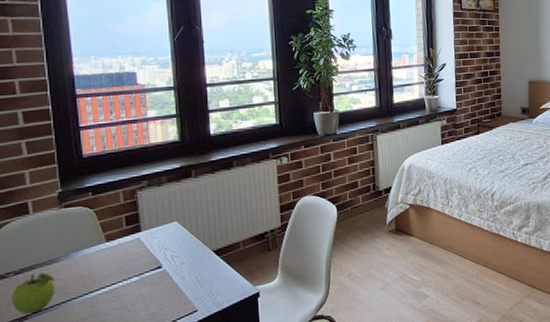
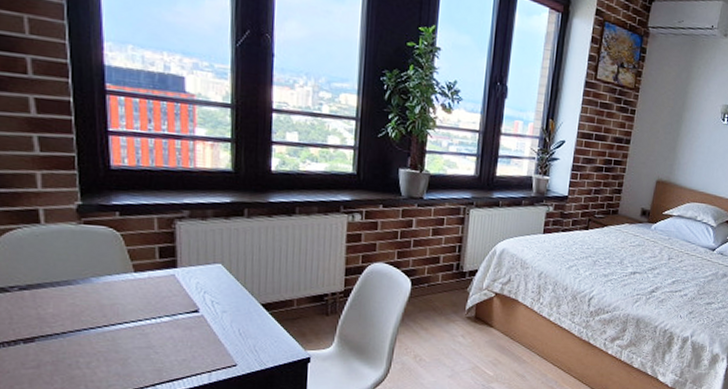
fruit: present [12,272,55,315] -> none [16,293,69,337]

